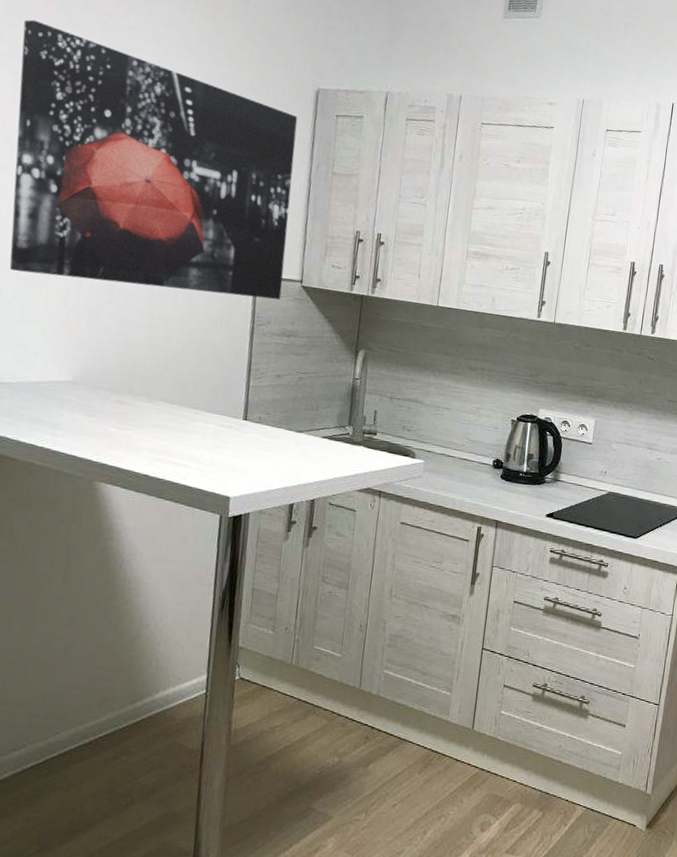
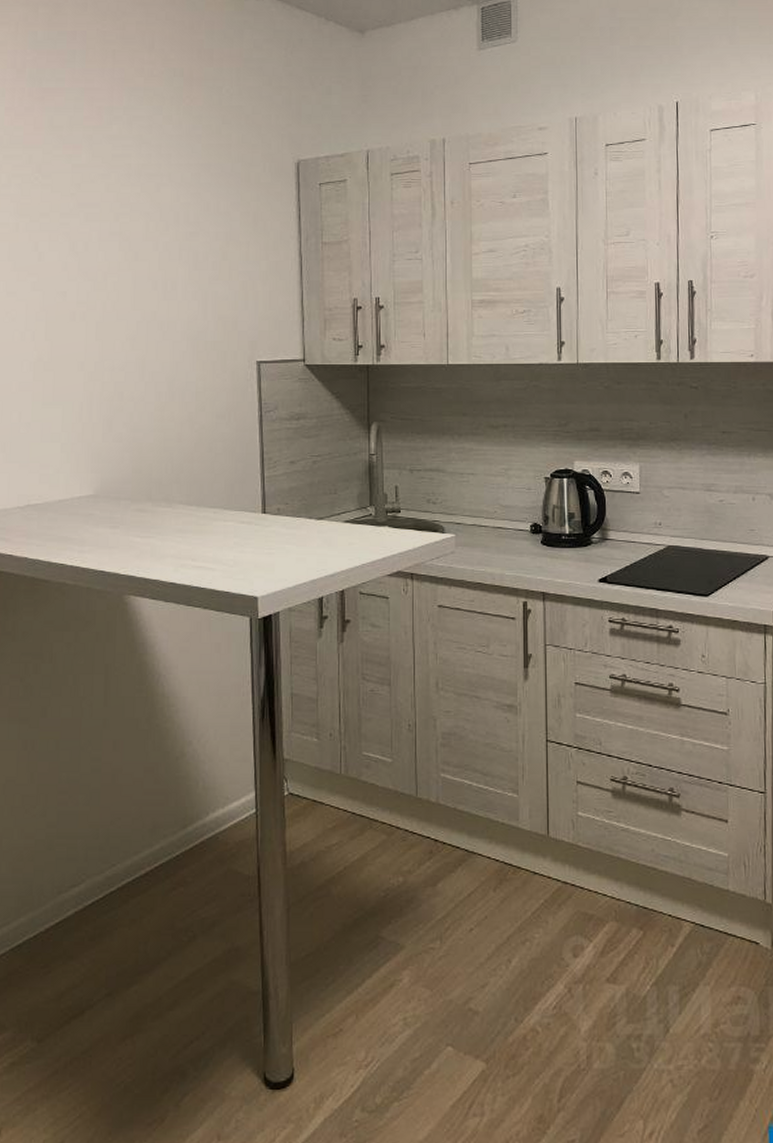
wall art: present [9,19,298,300] -> none [18,147,286,392]

